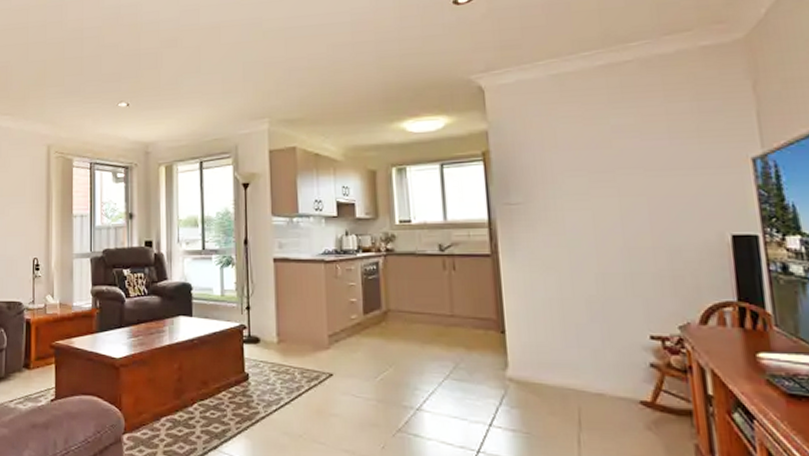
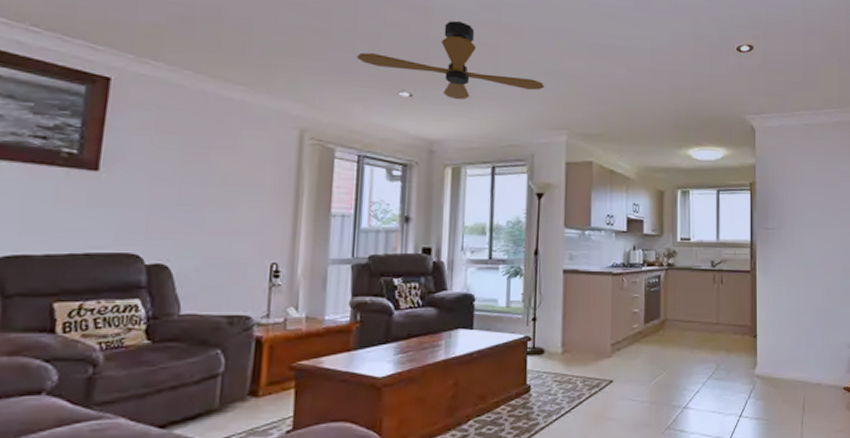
ceiling fan: none [84,30,244,103] -> present [356,20,545,100]

